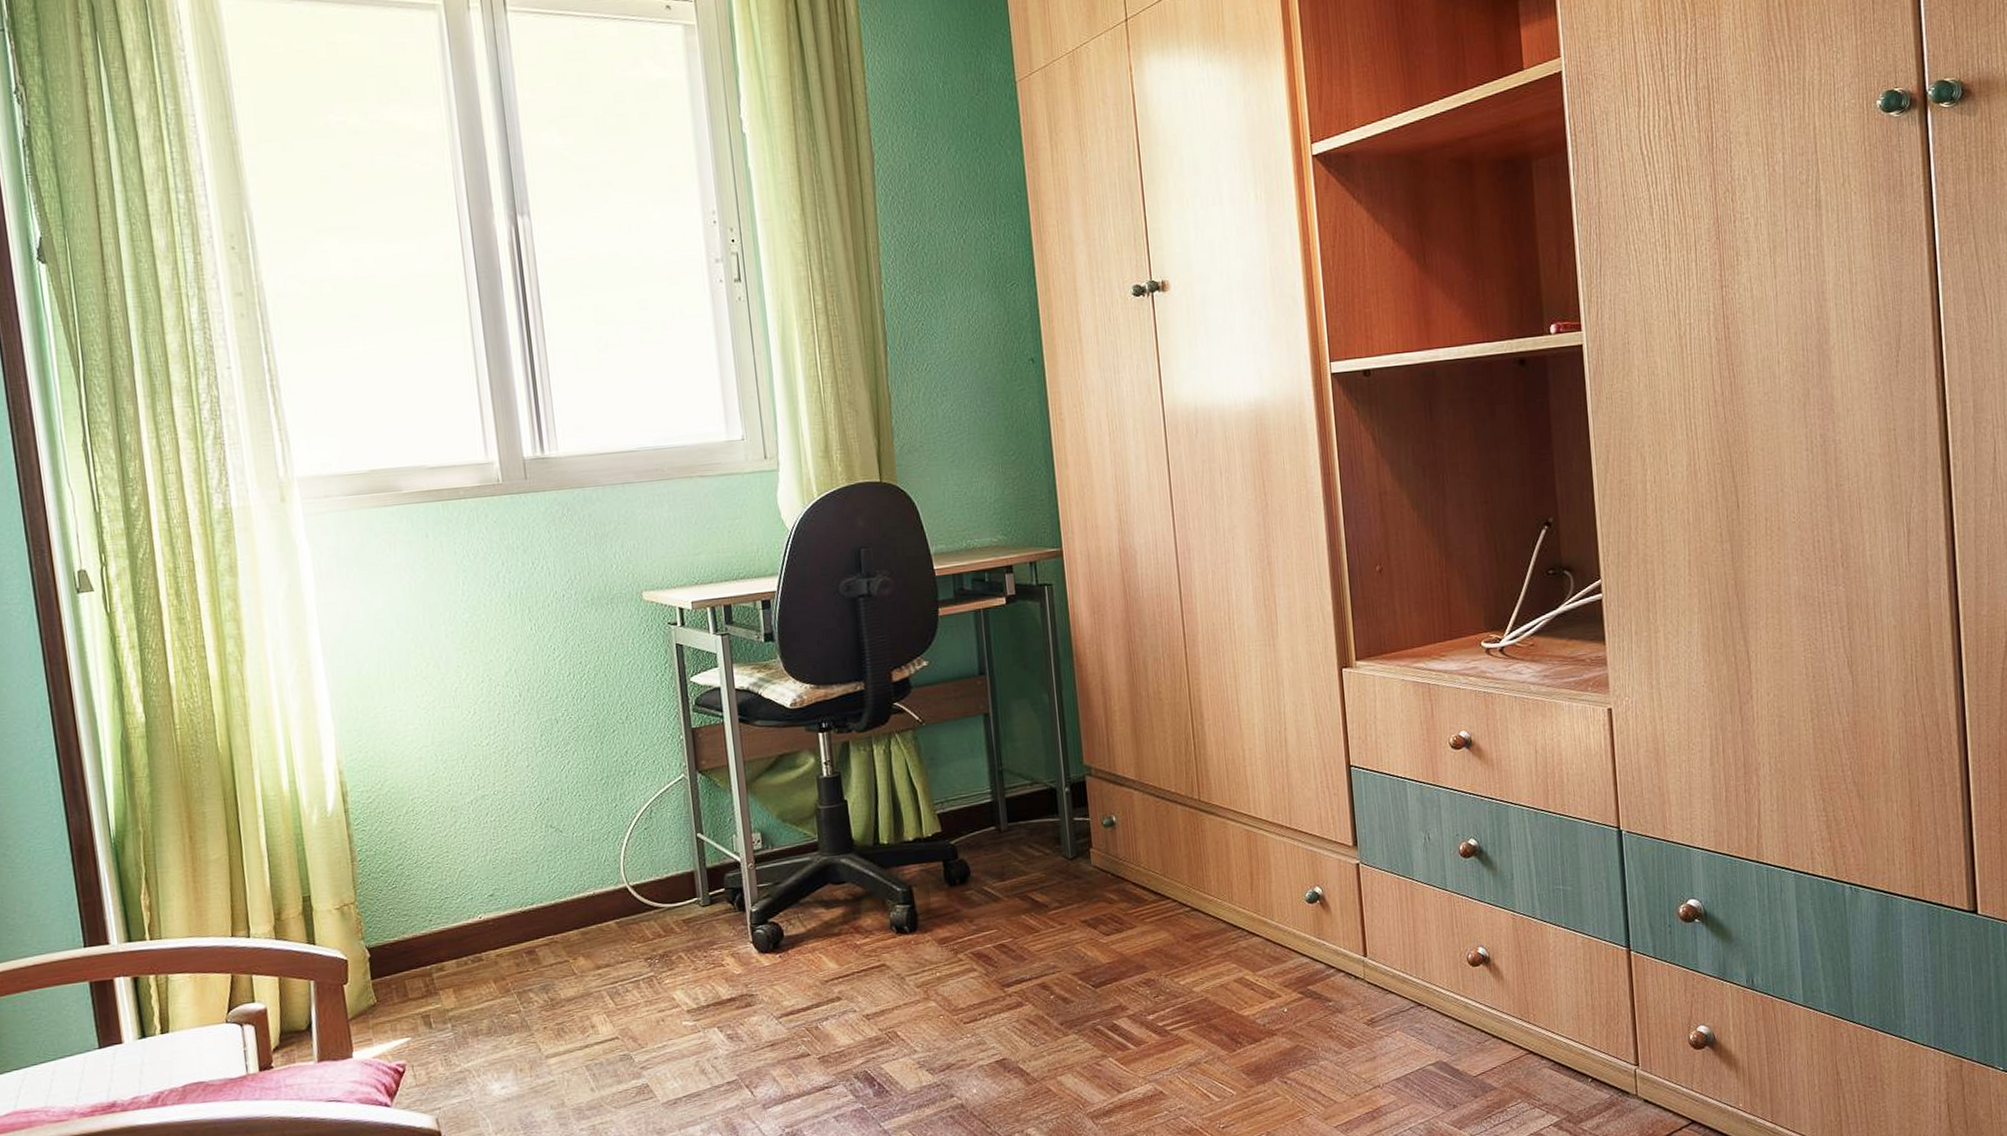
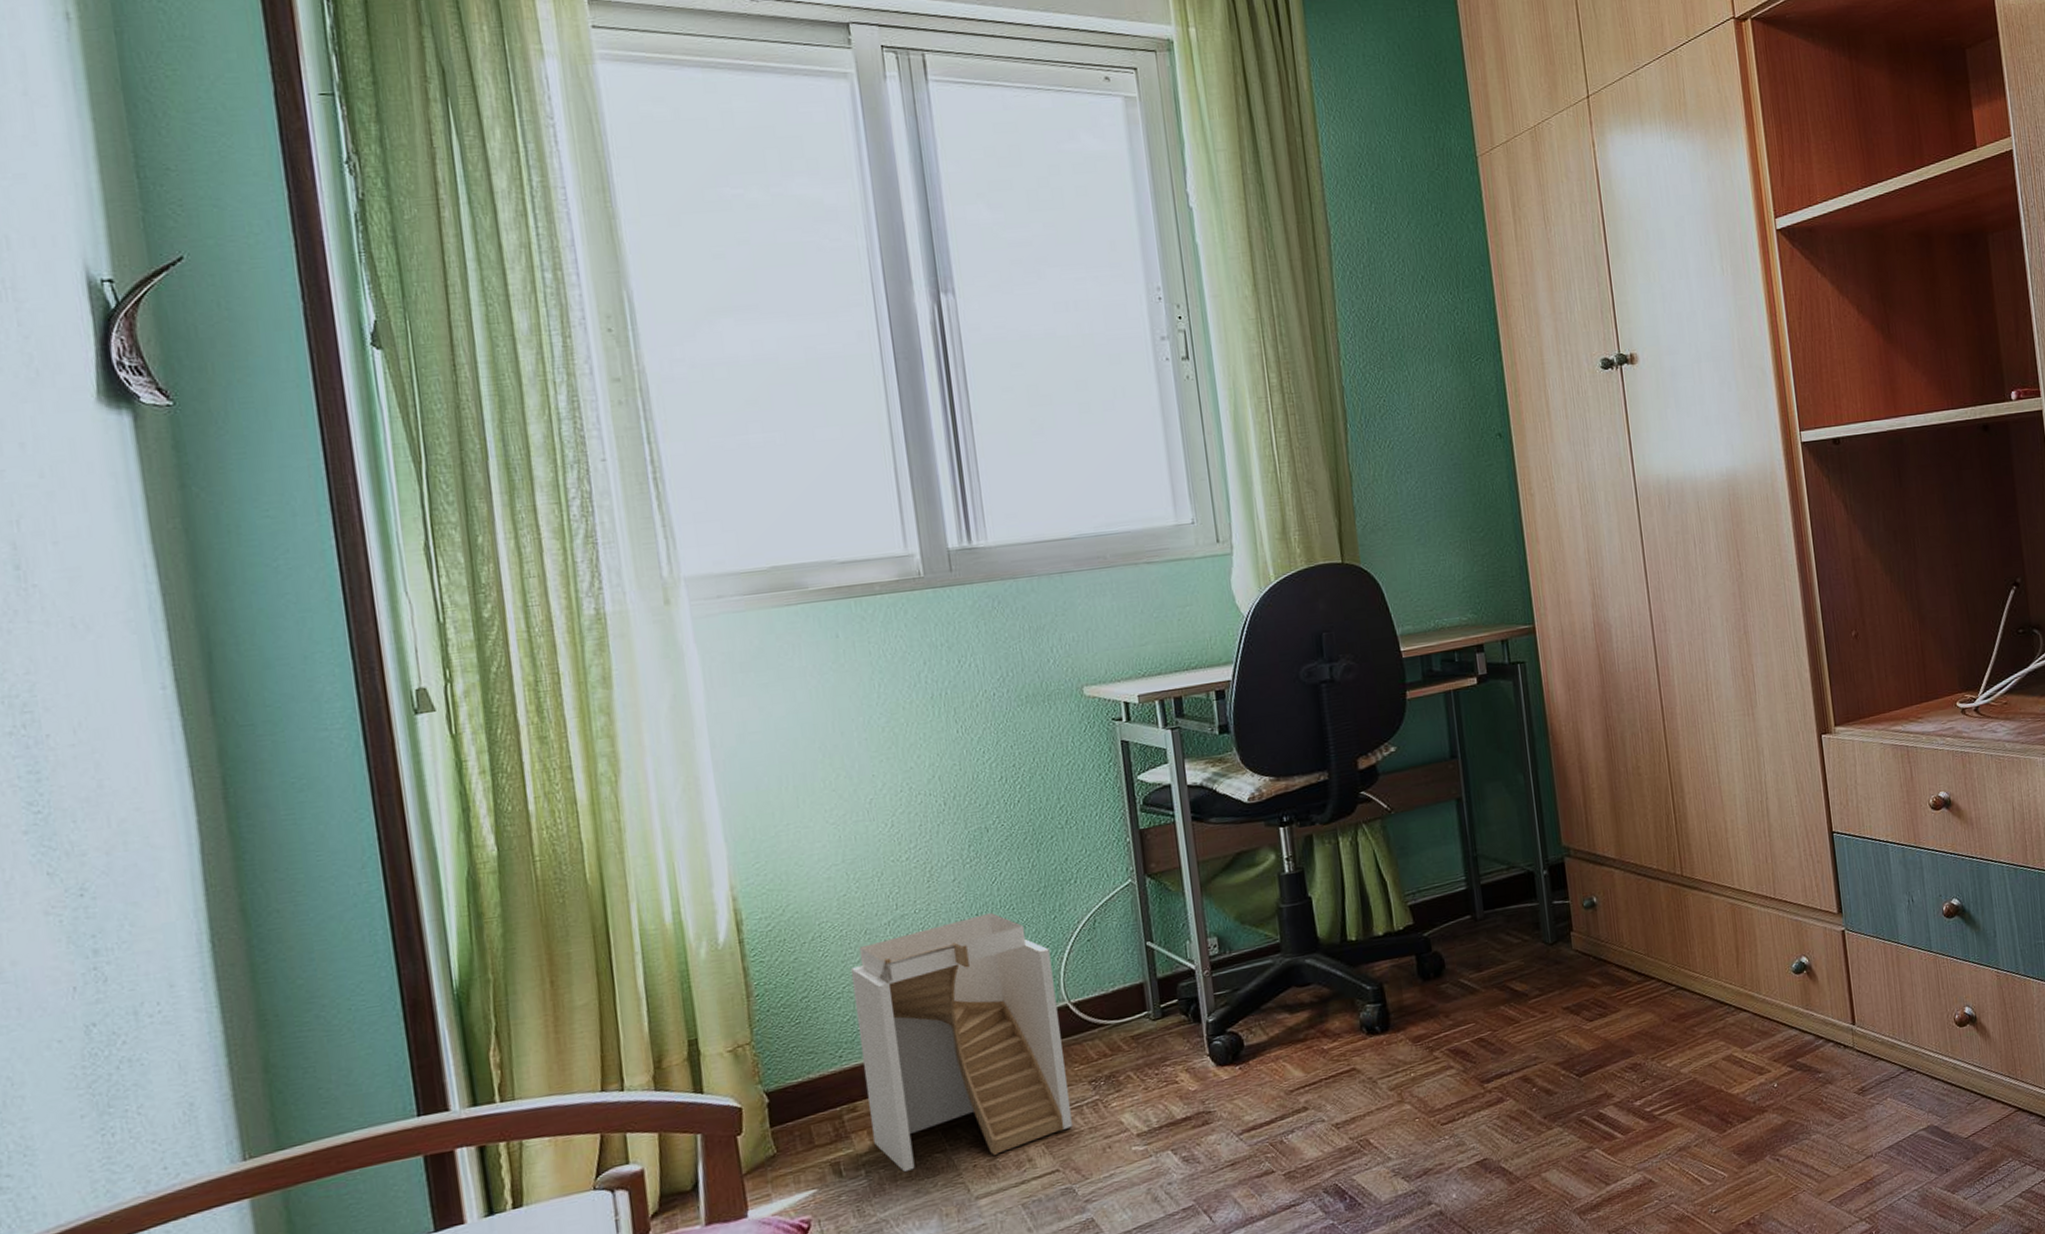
staircase: none [438,798,631,1028] -> present [850,913,1073,1172]

